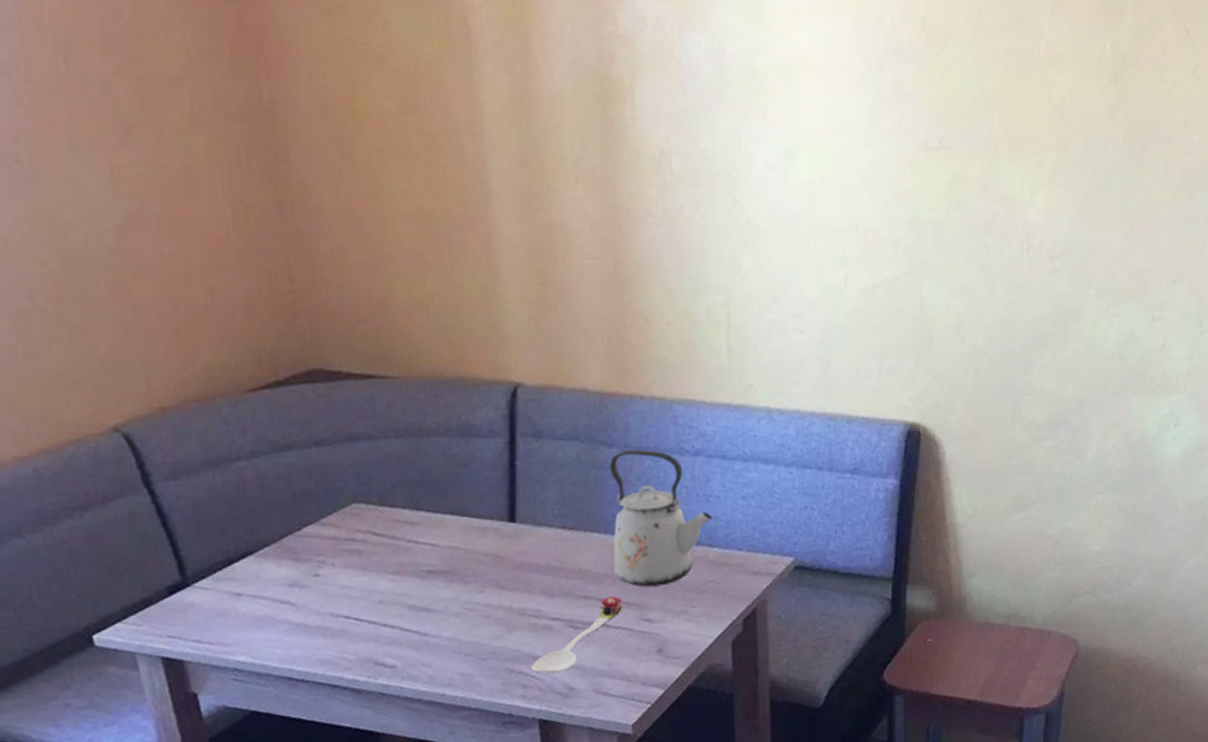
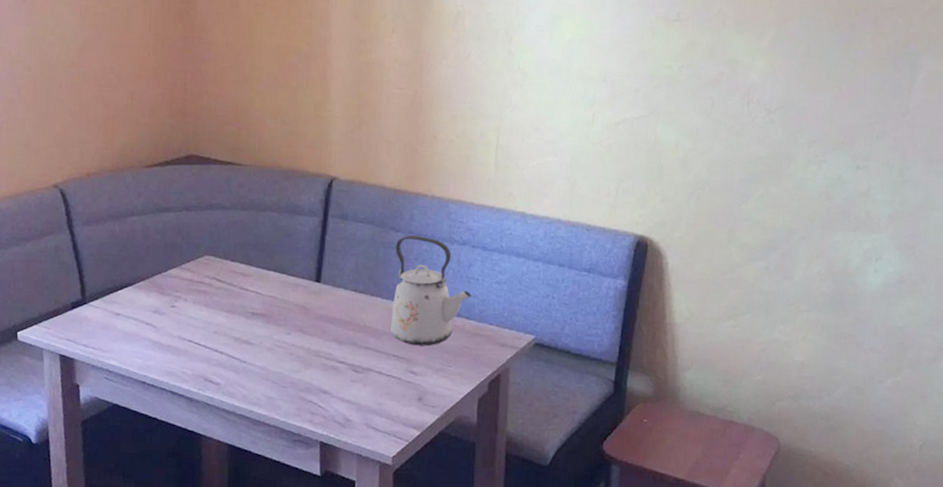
spoon: present [530,595,622,674] -> none [318,349,394,406]

